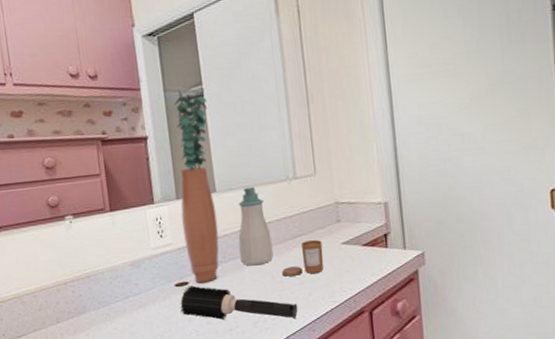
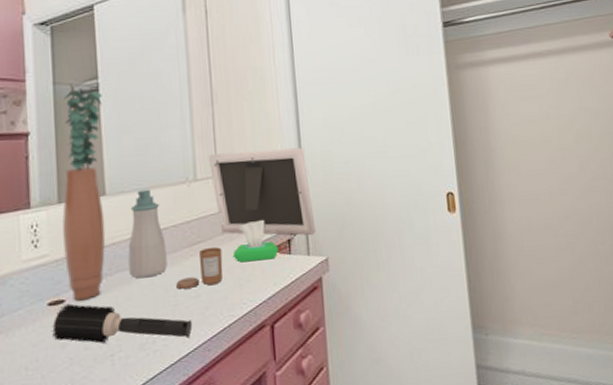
picture frame: none [305,145,412,231] -> present [208,148,316,236]
wet wipes pack: none [332,215,376,255] -> present [232,219,279,263]

